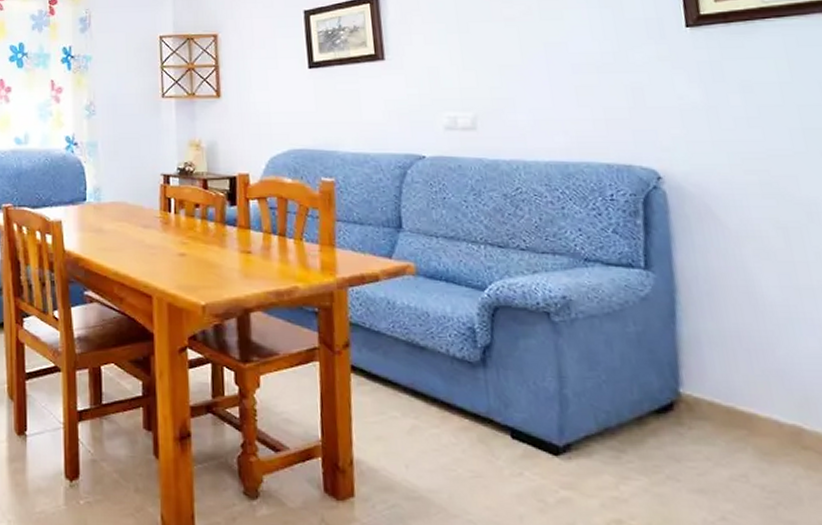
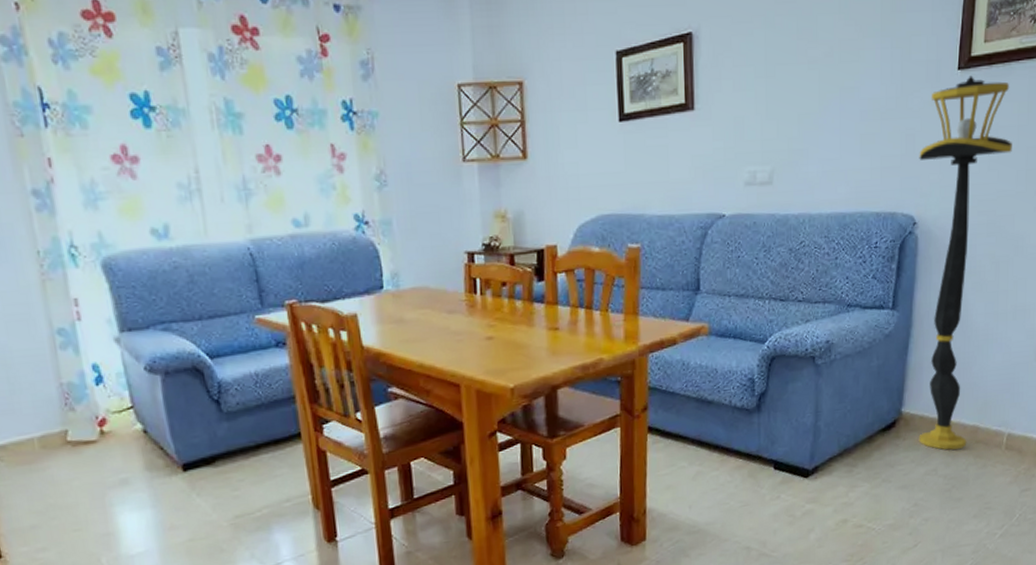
floor lamp: none [651,33,789,453] -> present [919,75,1012,450]

